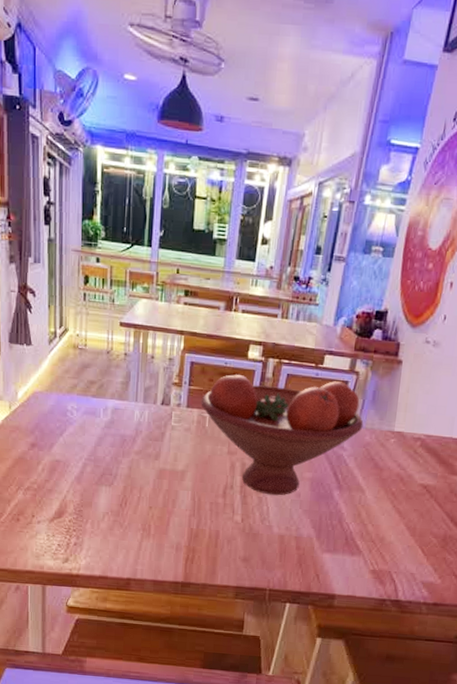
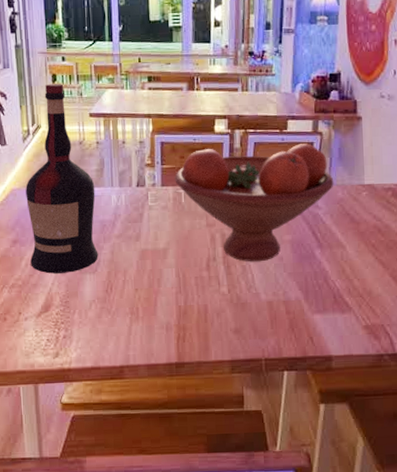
liquor: none [47,285,119,483] -> present [25,84,99,274]

